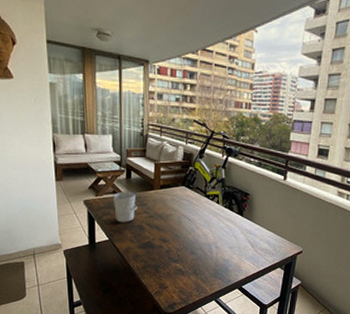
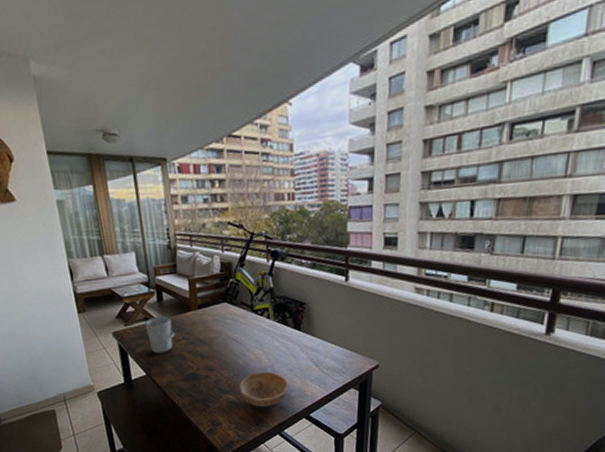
bowl: none [186,247,227,277] -> present [238,371,289,408]

